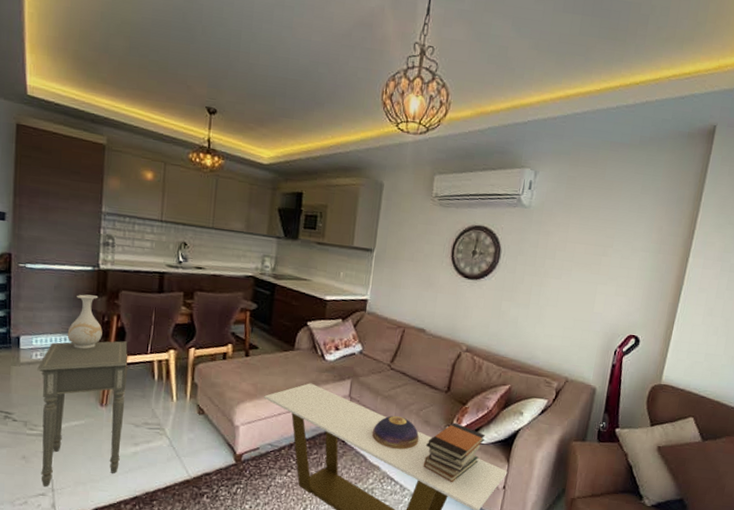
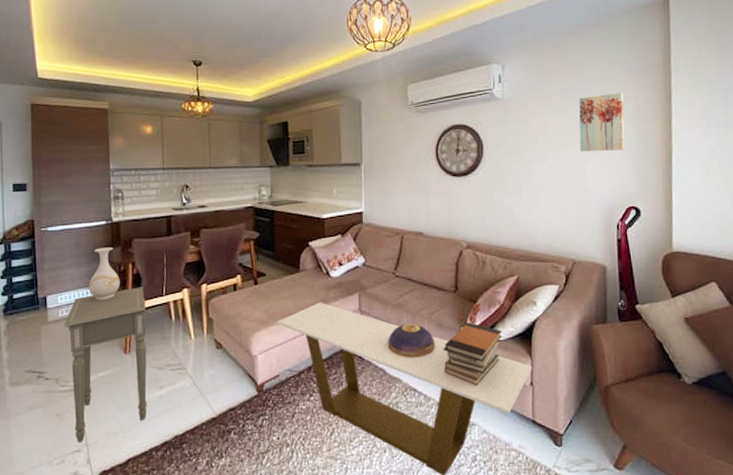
wall art: none [595,219,649,279] -> present [579,92,625,152]

